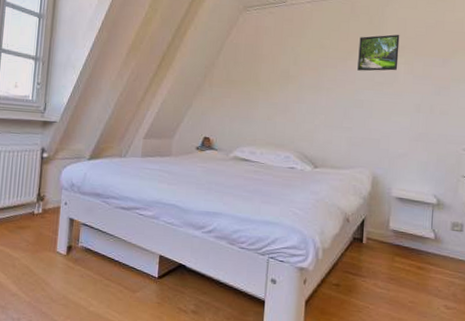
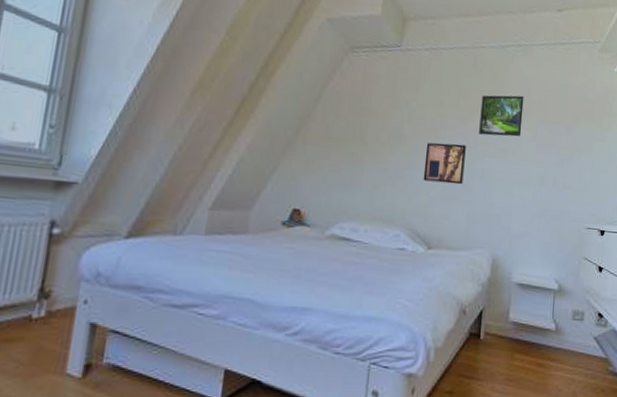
wall art: none [308,80,346,114] -> present [423,142,466,185]

